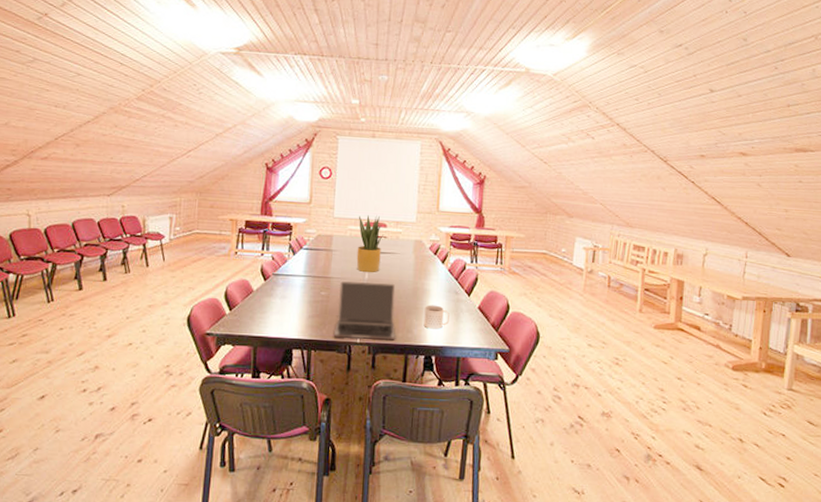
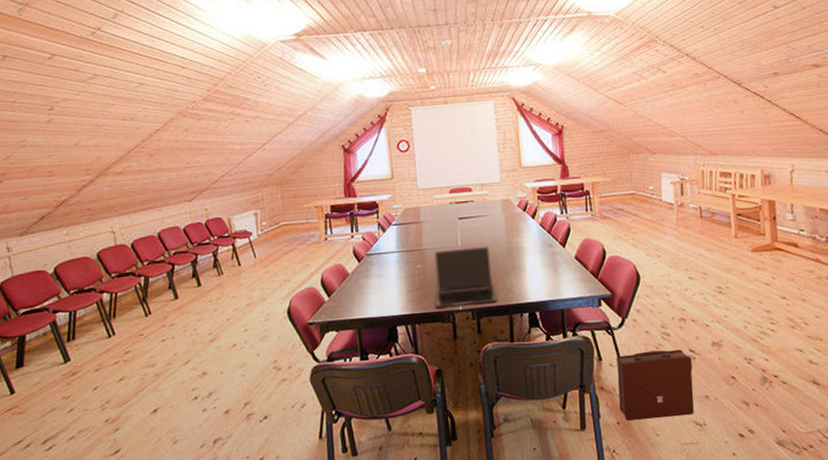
planter: present [356,215,385,273] -> none [442,181,472,240]
mug: present [423,305,450,331] -> none [522,261,548,287]
briefcase: none [501,411,579,482] -> present [616,349,694,421]

